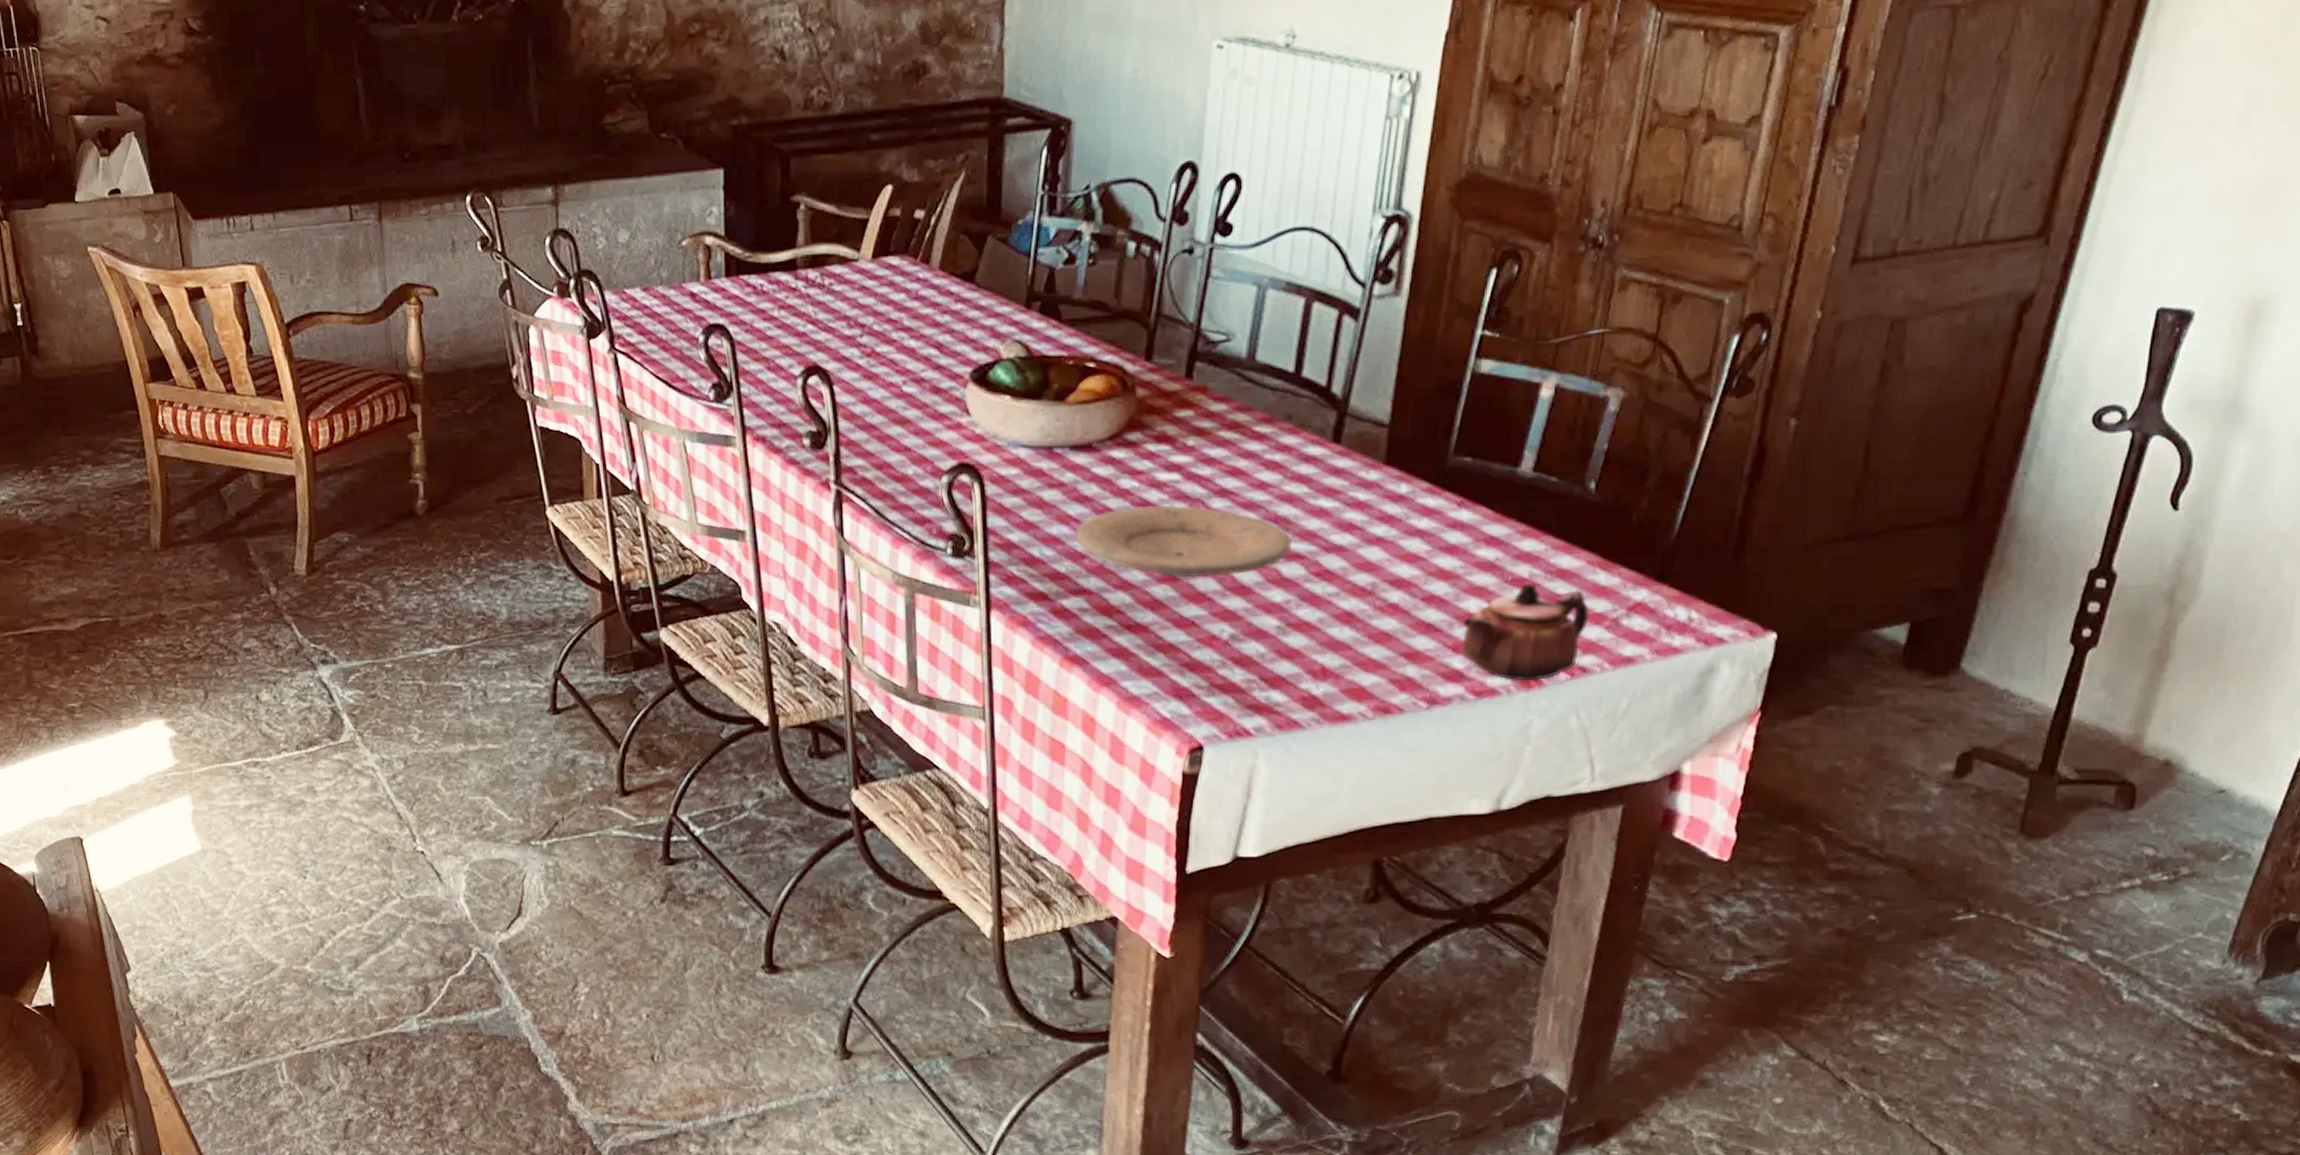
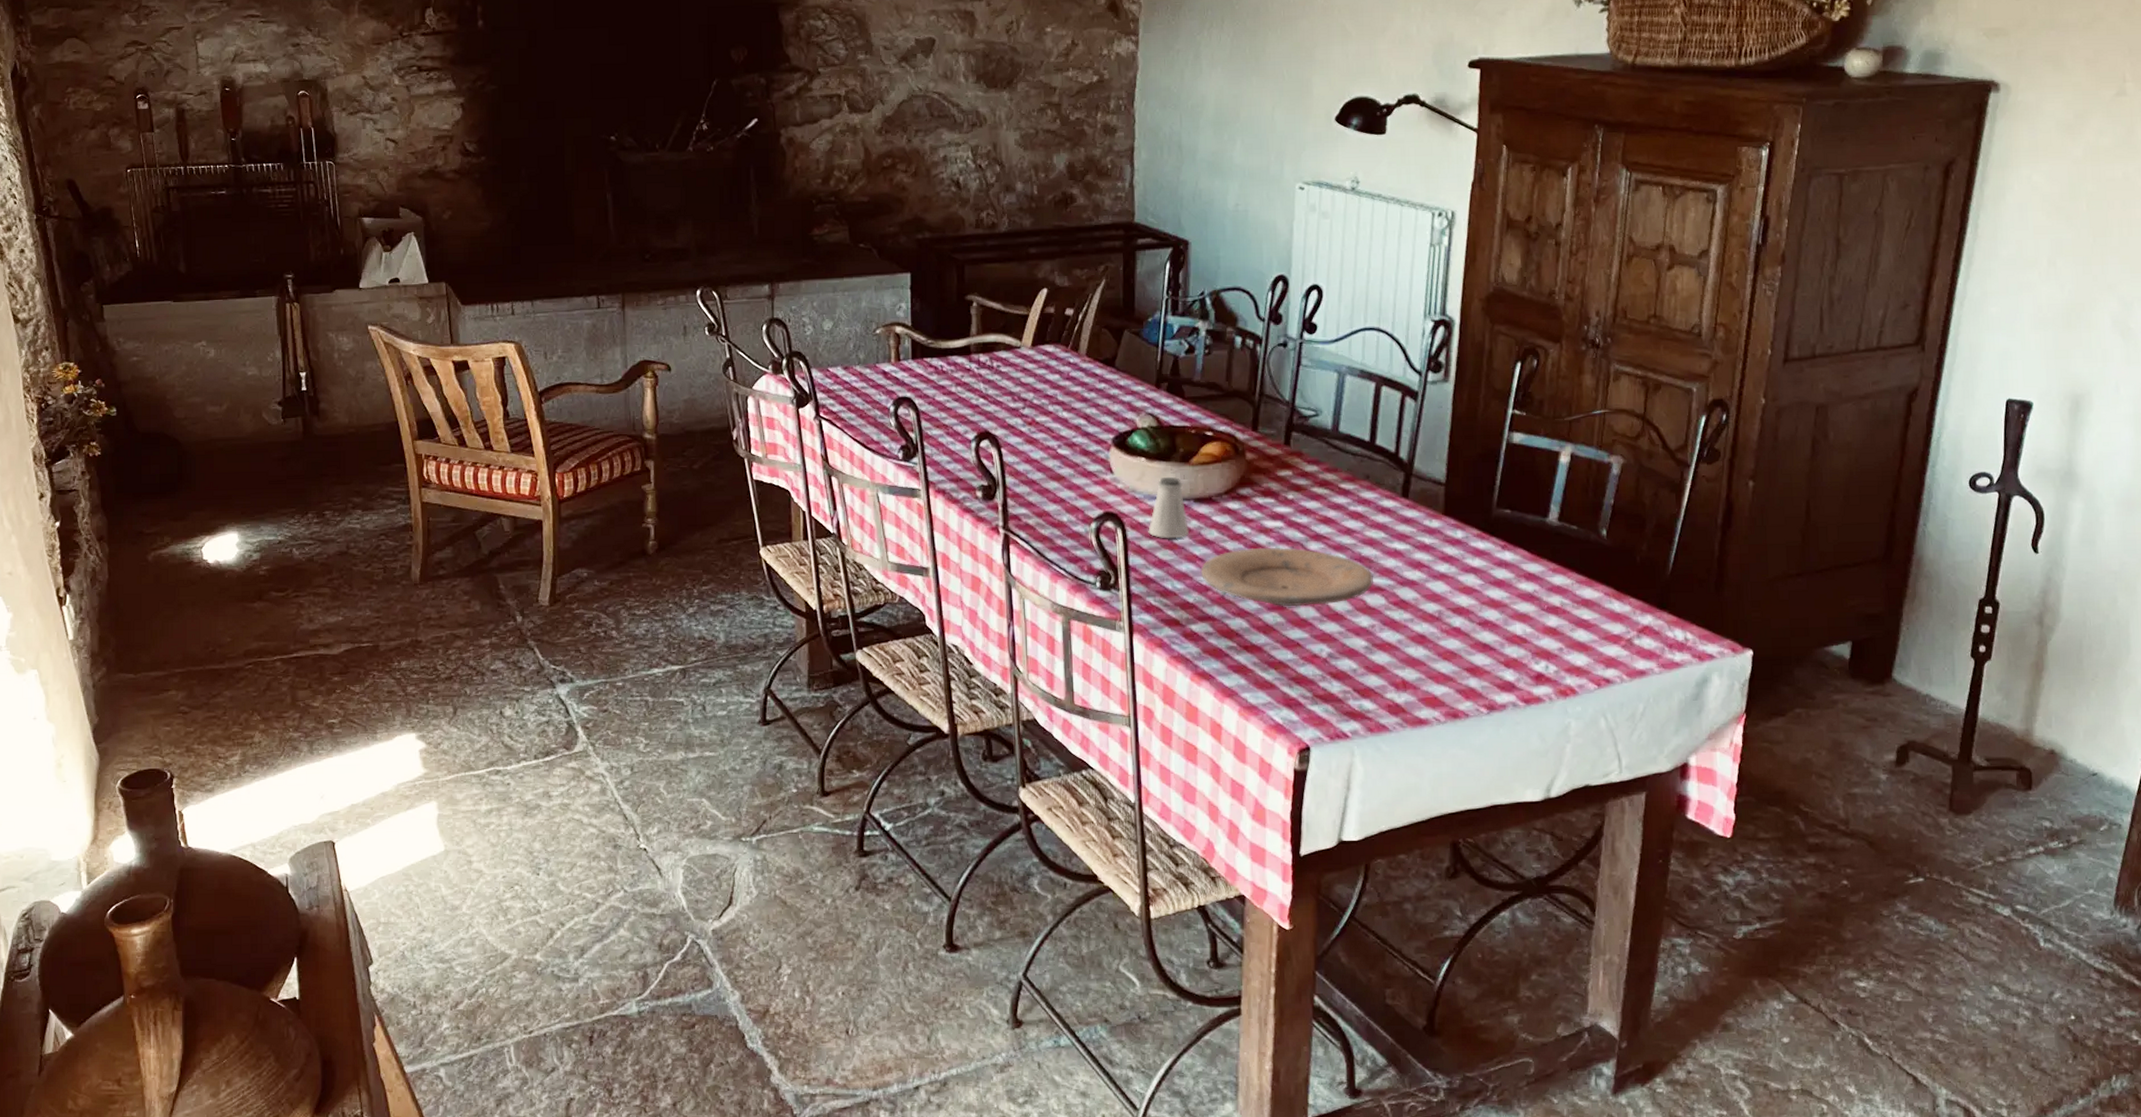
saltshaker: none [1012,419,1063,495] -> present [1148,476,1190,539]
teapot: present [1462,582,1589,682] -> none [1511,610,1609,691]

